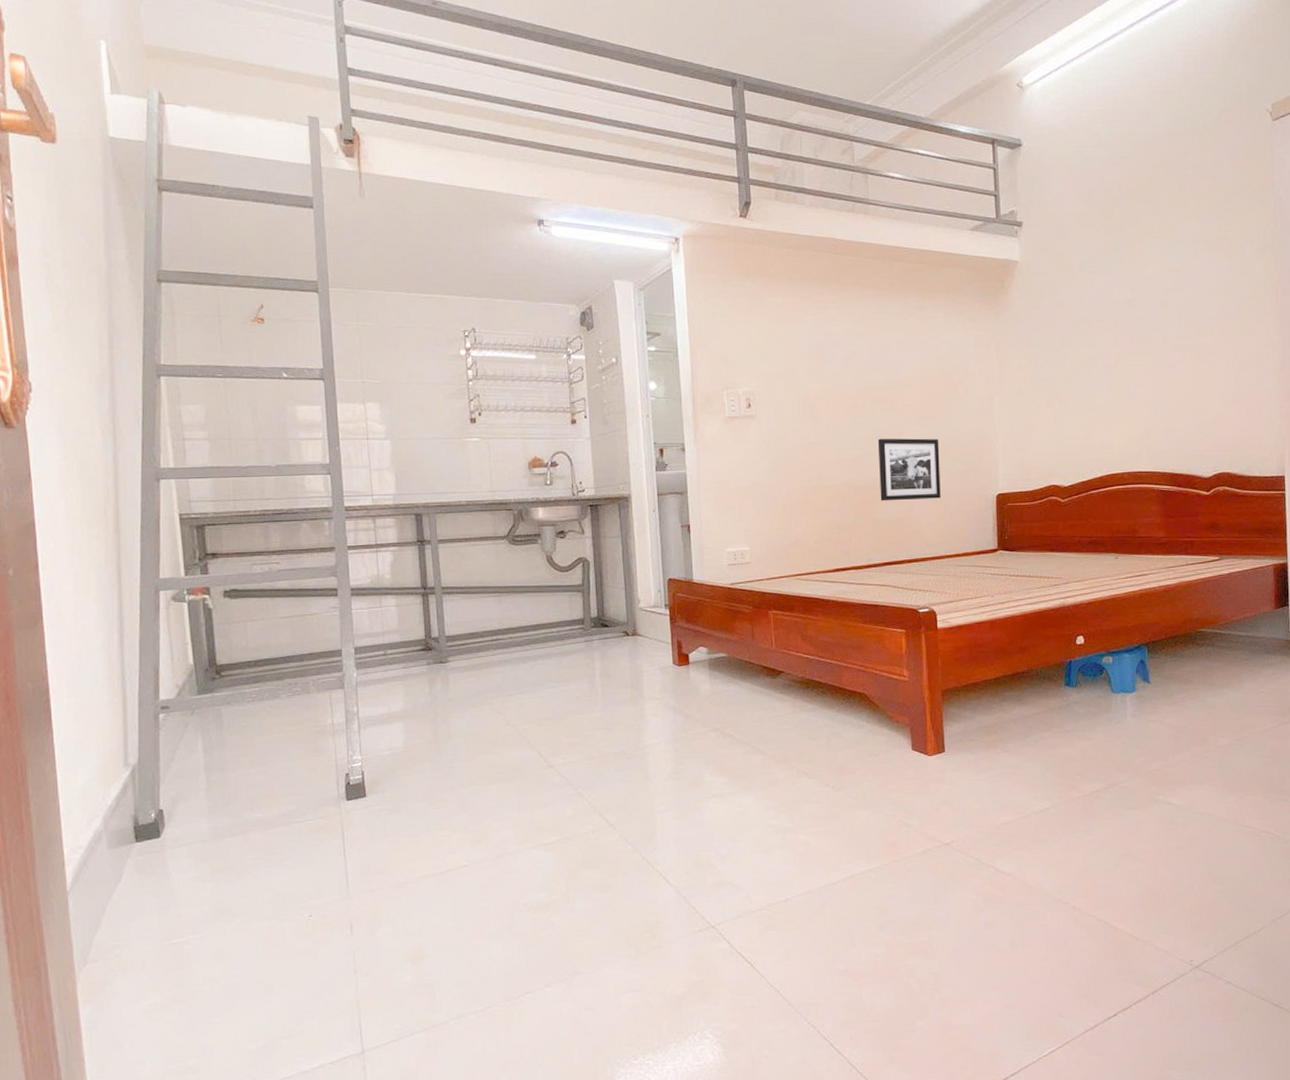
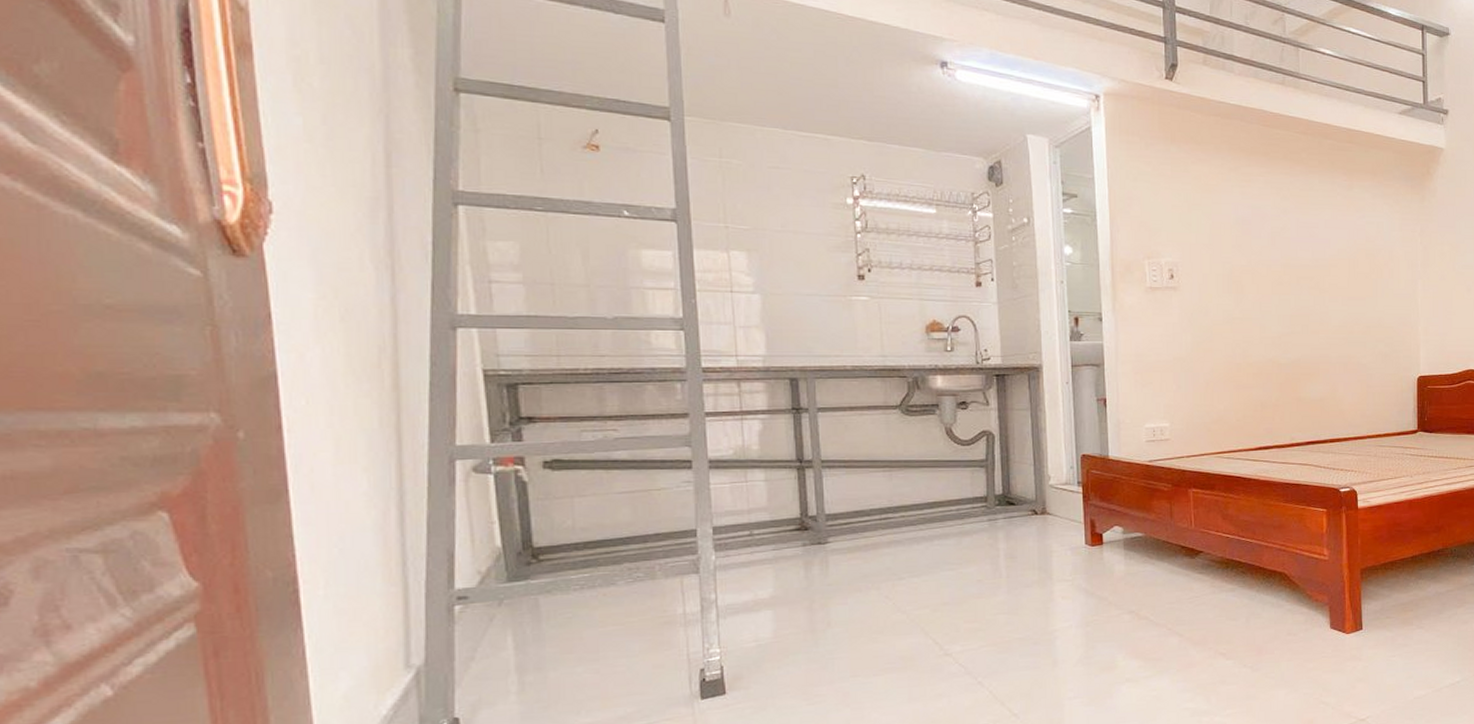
picture frame: present [877,438,941,501] -> none [1303,316,1364,380]

